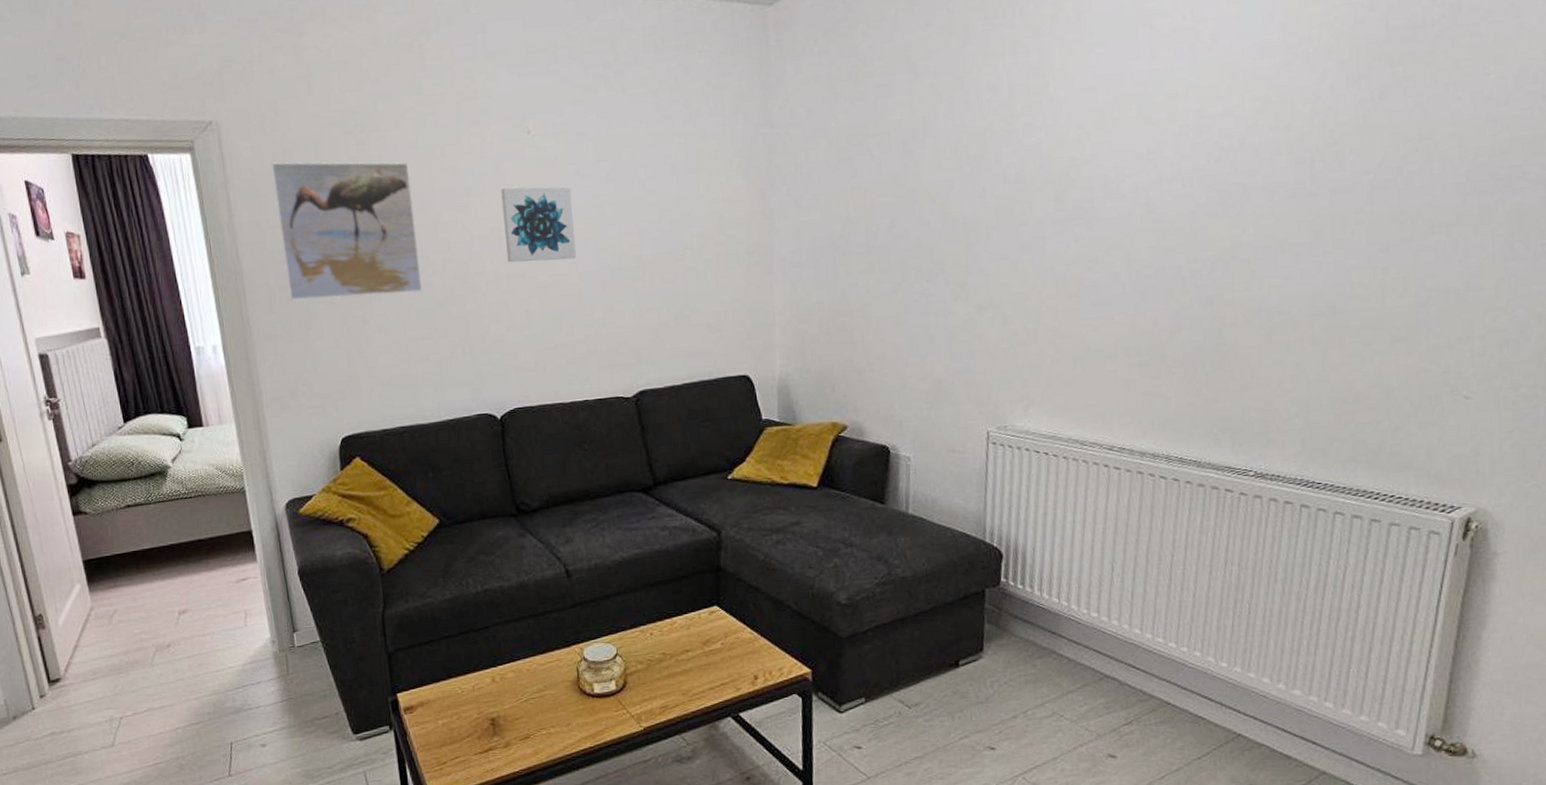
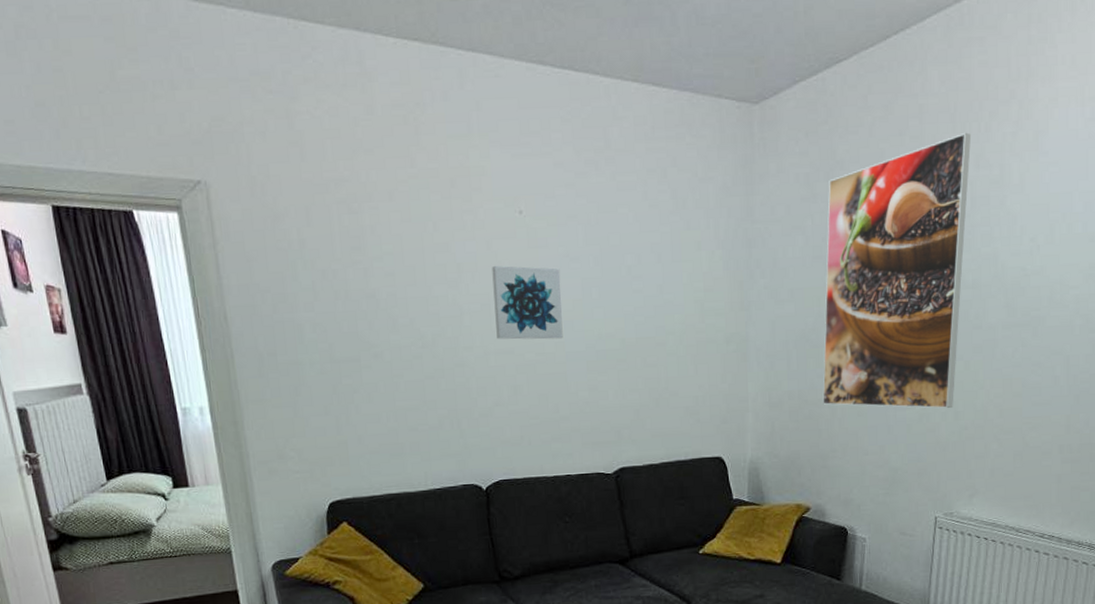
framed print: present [270,161,423,301] -> none [260,226,413,367]
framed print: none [851,18,1006,315] -> present [822,132,972,409]

